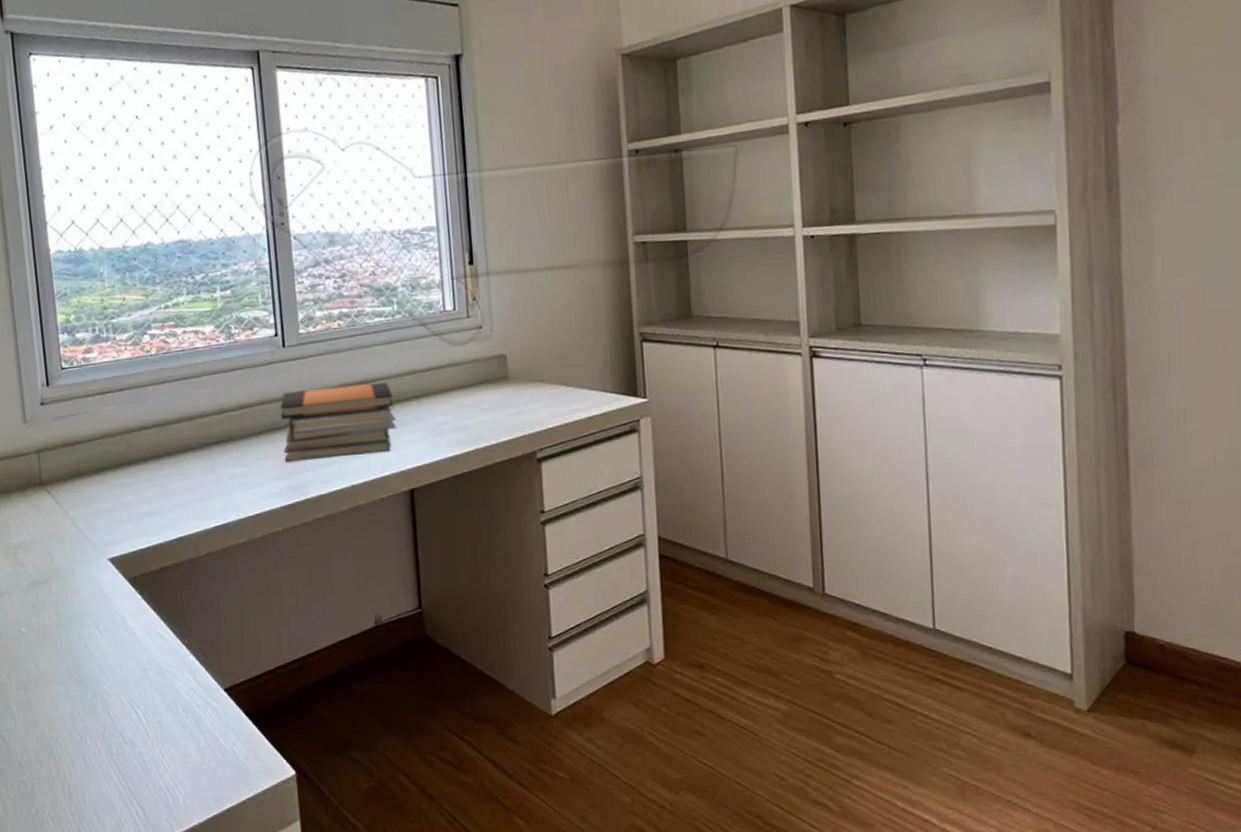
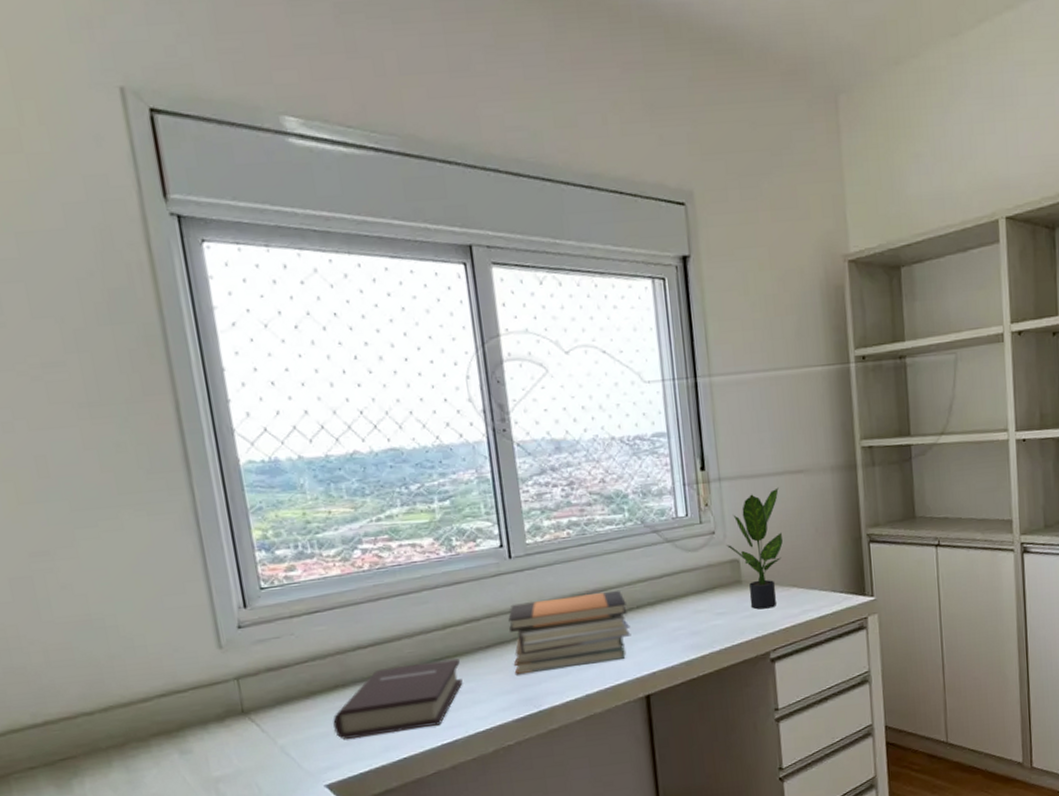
book: none [118,443,236,516] -> present [333,659,463,739]
potted plant: none [493,282,551,407] -> present [726,487,783,610]

